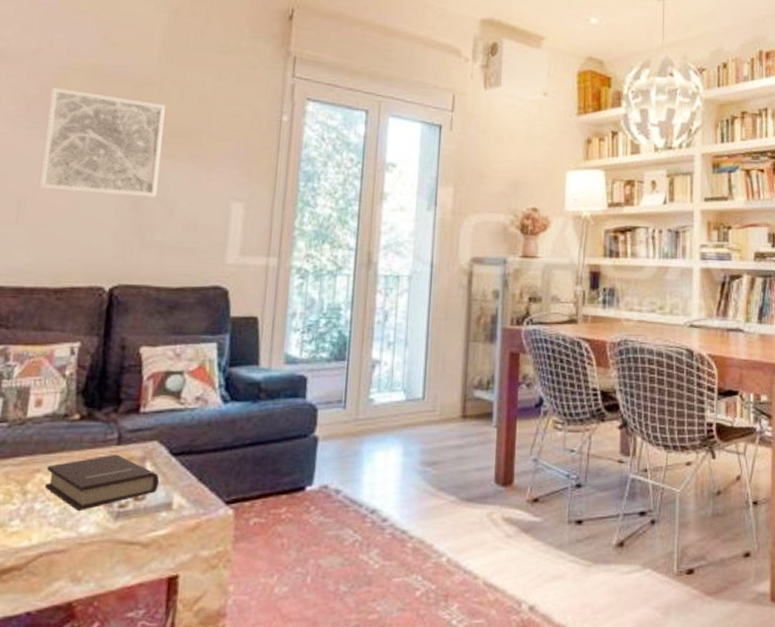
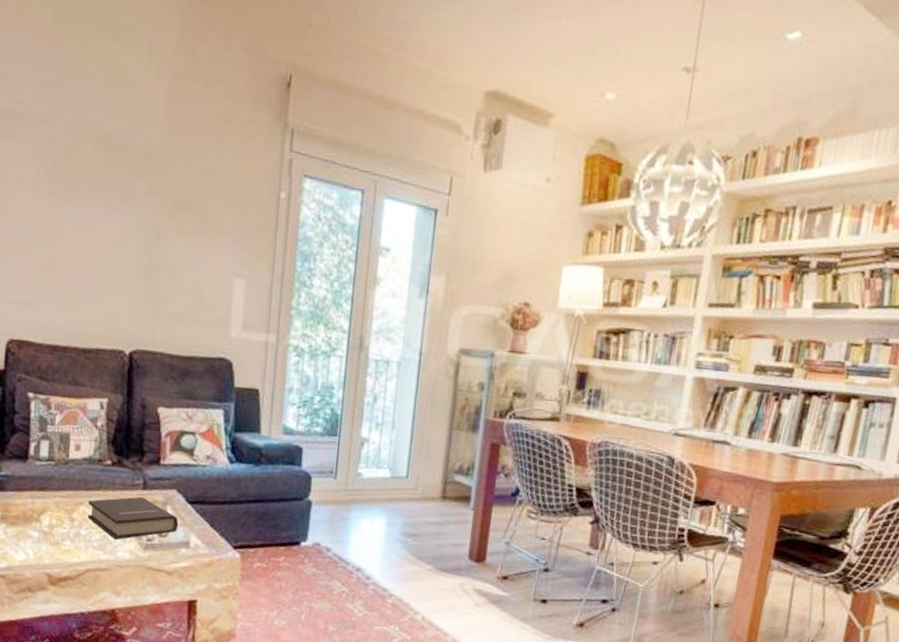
wall art: present [38,87,167,198] -> none [63,153,172,269]

